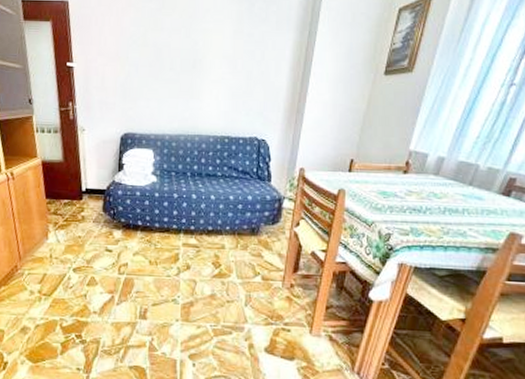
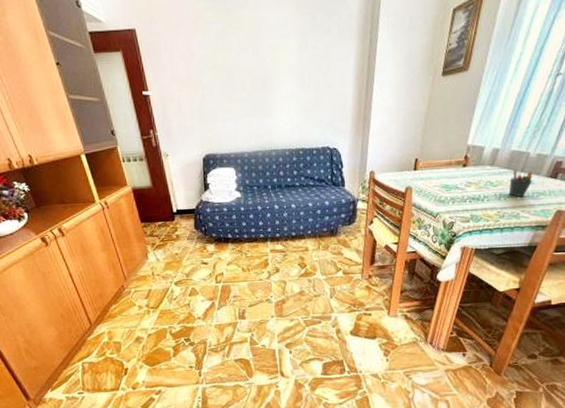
pen holder: none [454,181,483,213] -> present [508,168,533,197]

